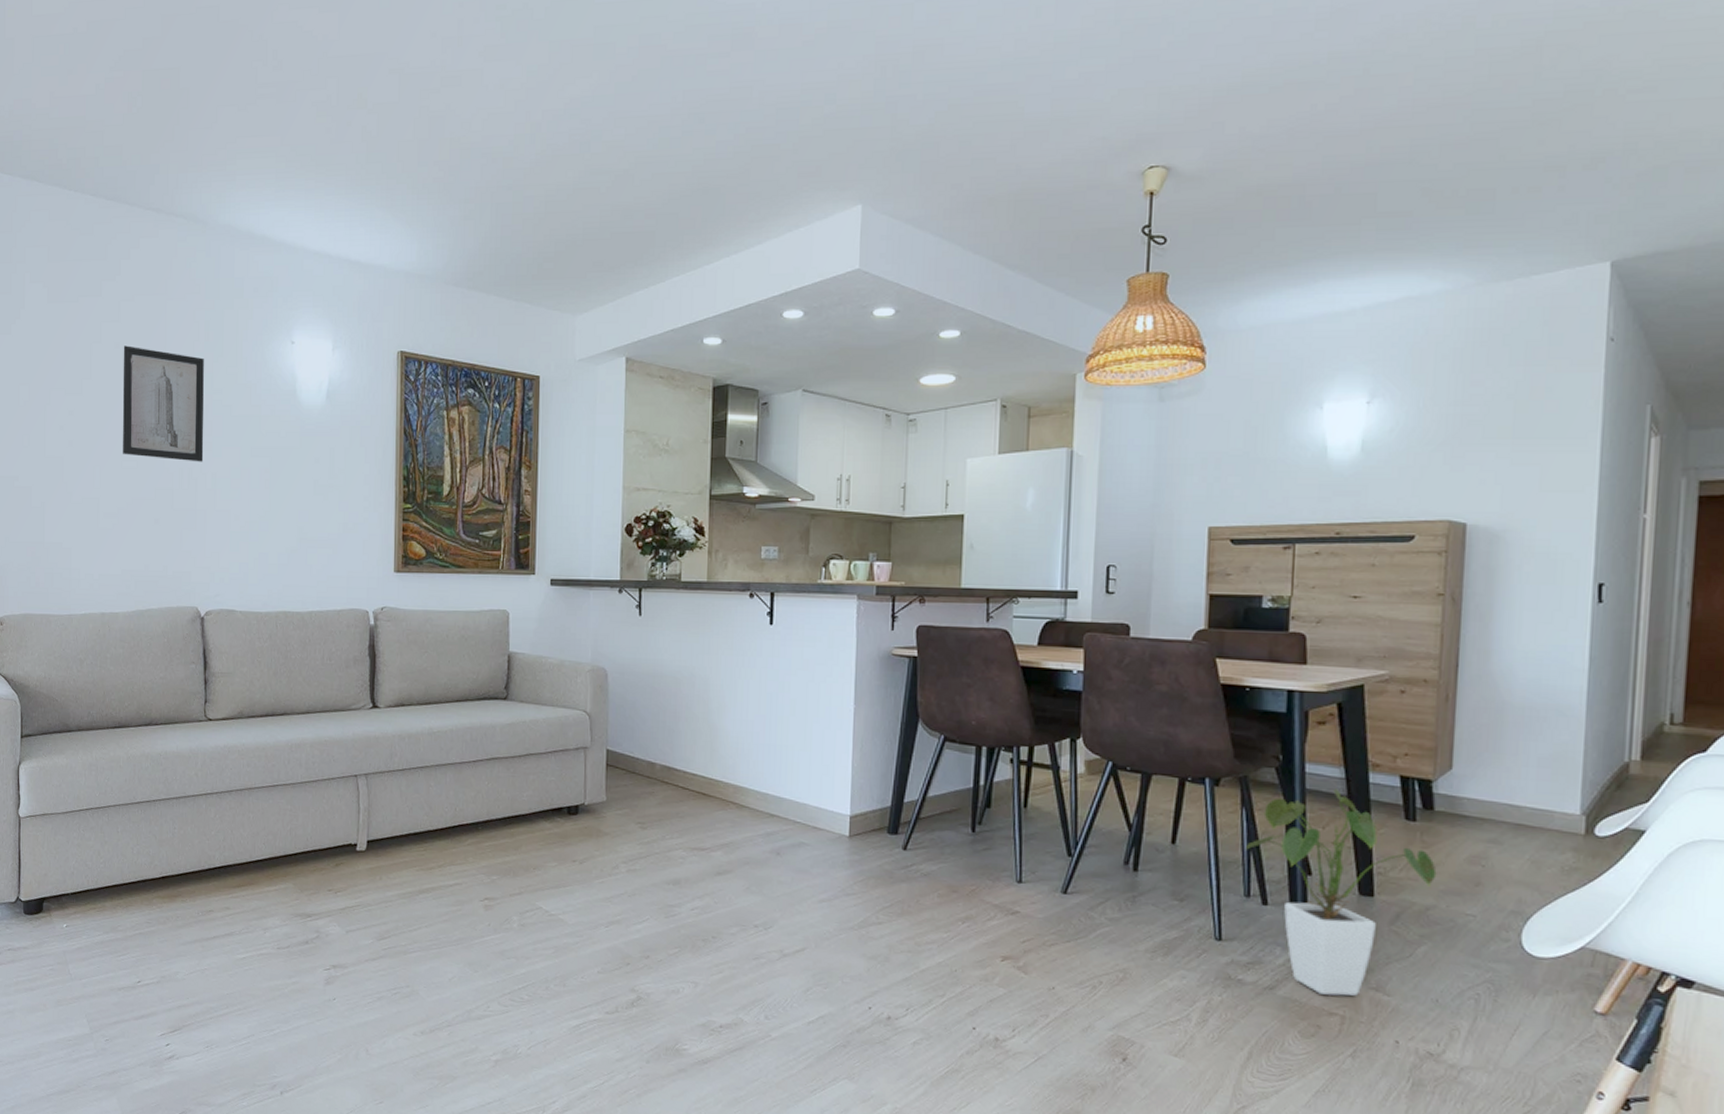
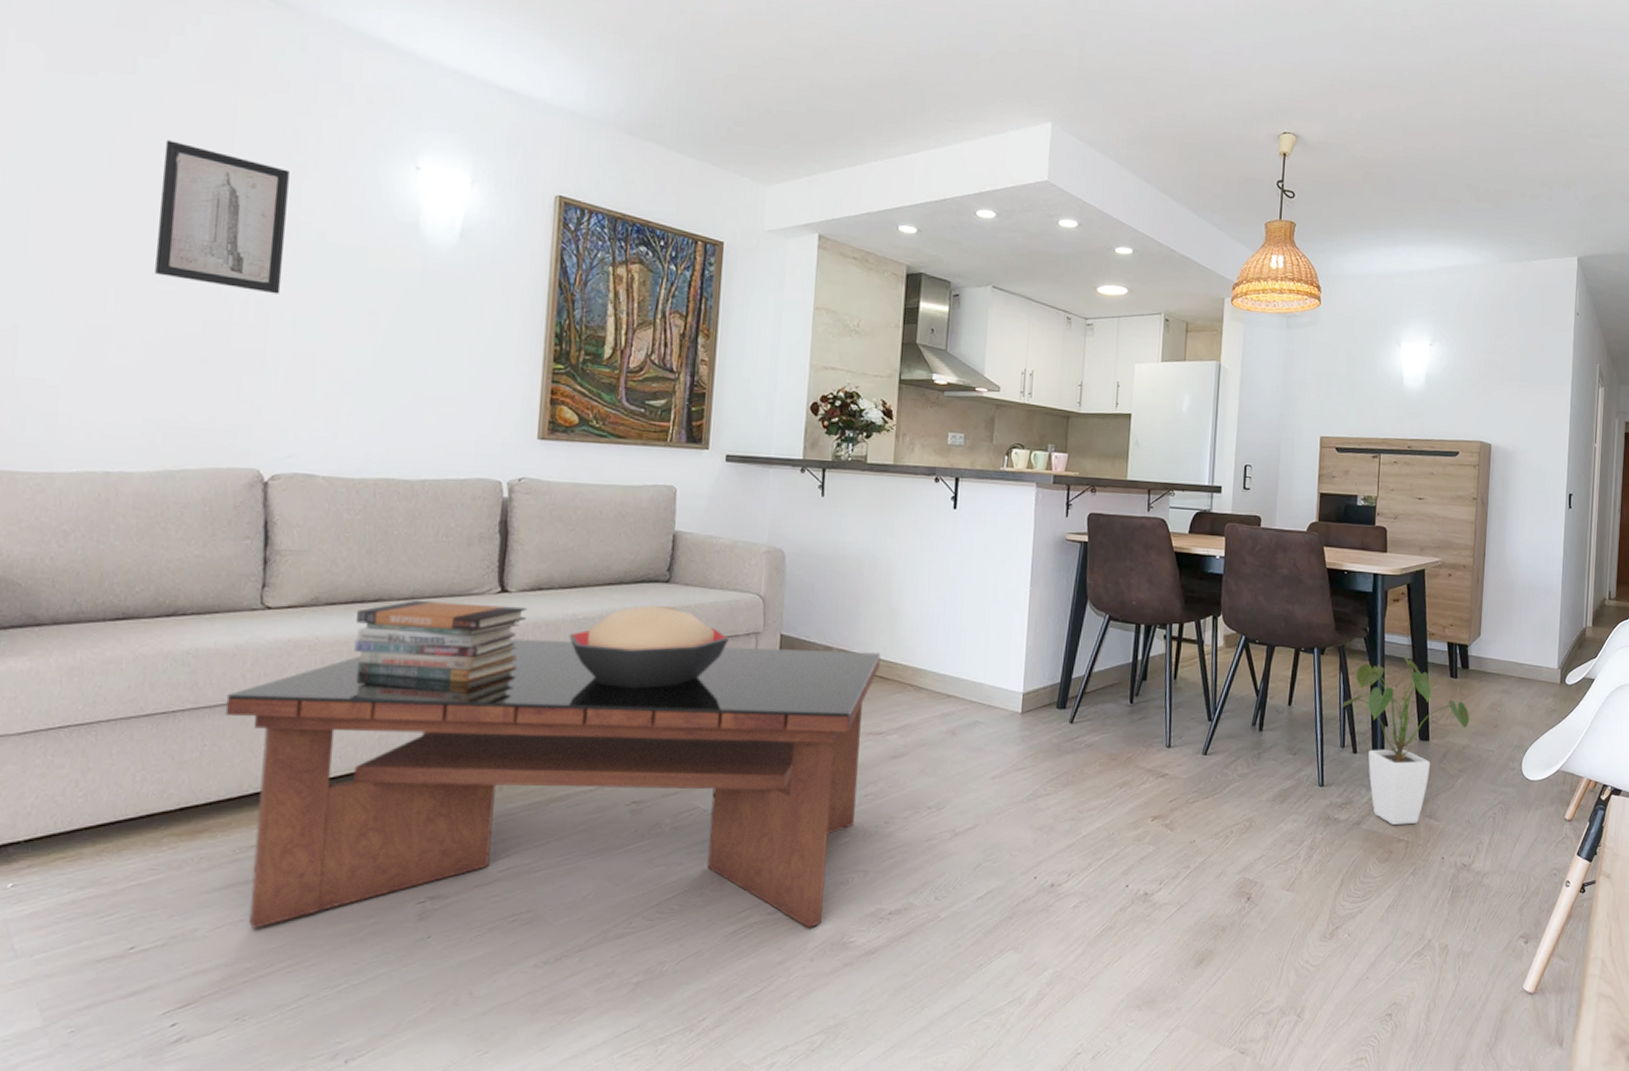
coffee table: none [186,748,702,1031] -> present [225,638,881,929]
book stack: none [269,715,393,786] -> present [354,601,527,683]
decorative bowl: none [427,720,560,797] -> present [569,605,729,689]

